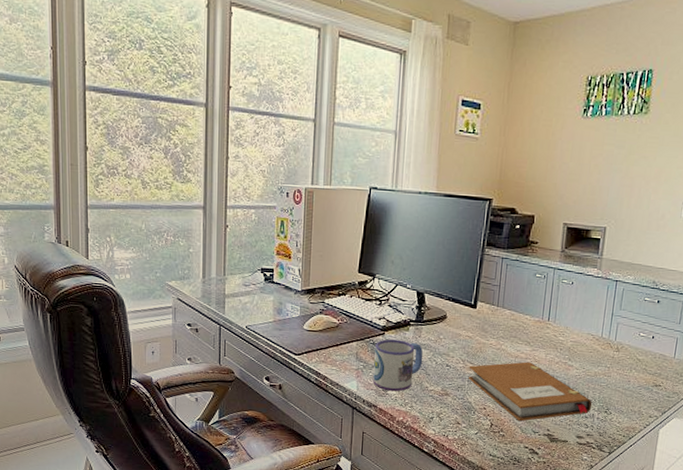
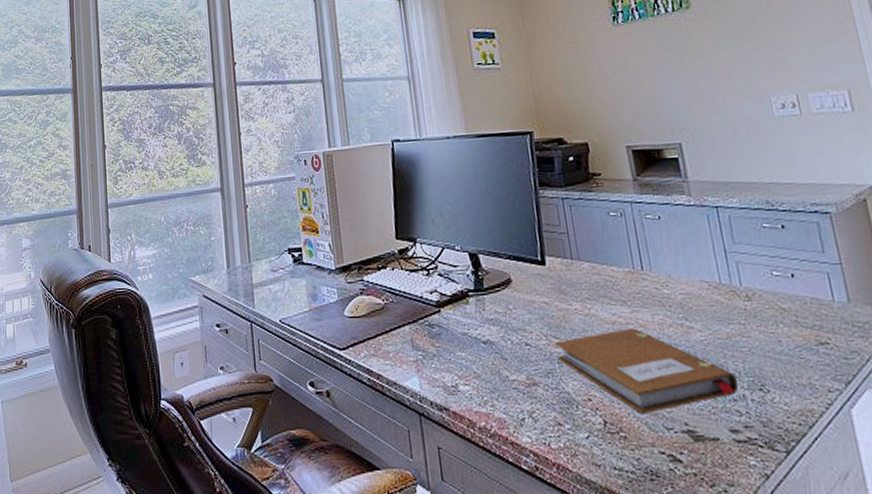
mug: present [373,339,423,392] -> none [432,316,495,387]

